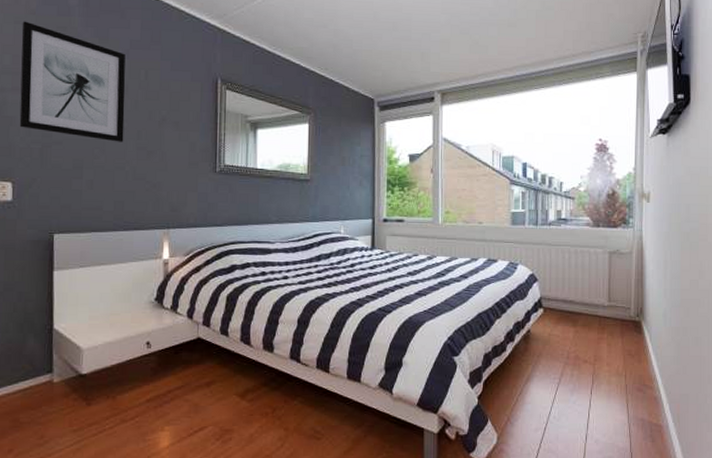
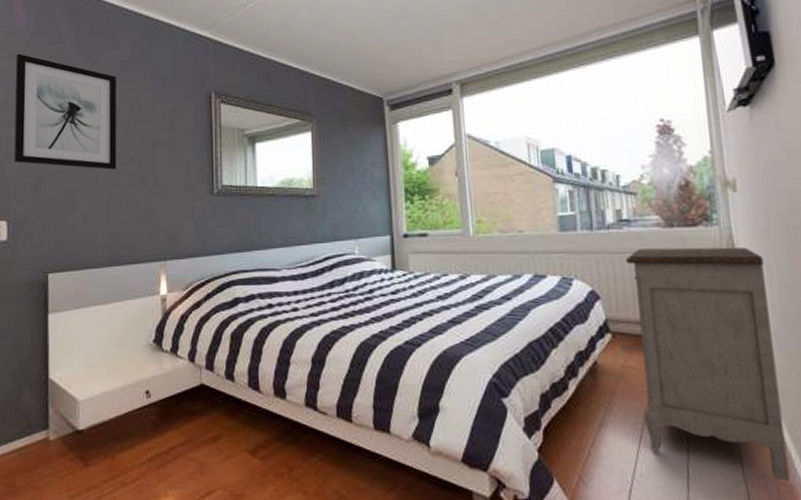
nightstand: none [550,243,663,423] -> present [622,247,790,482]

